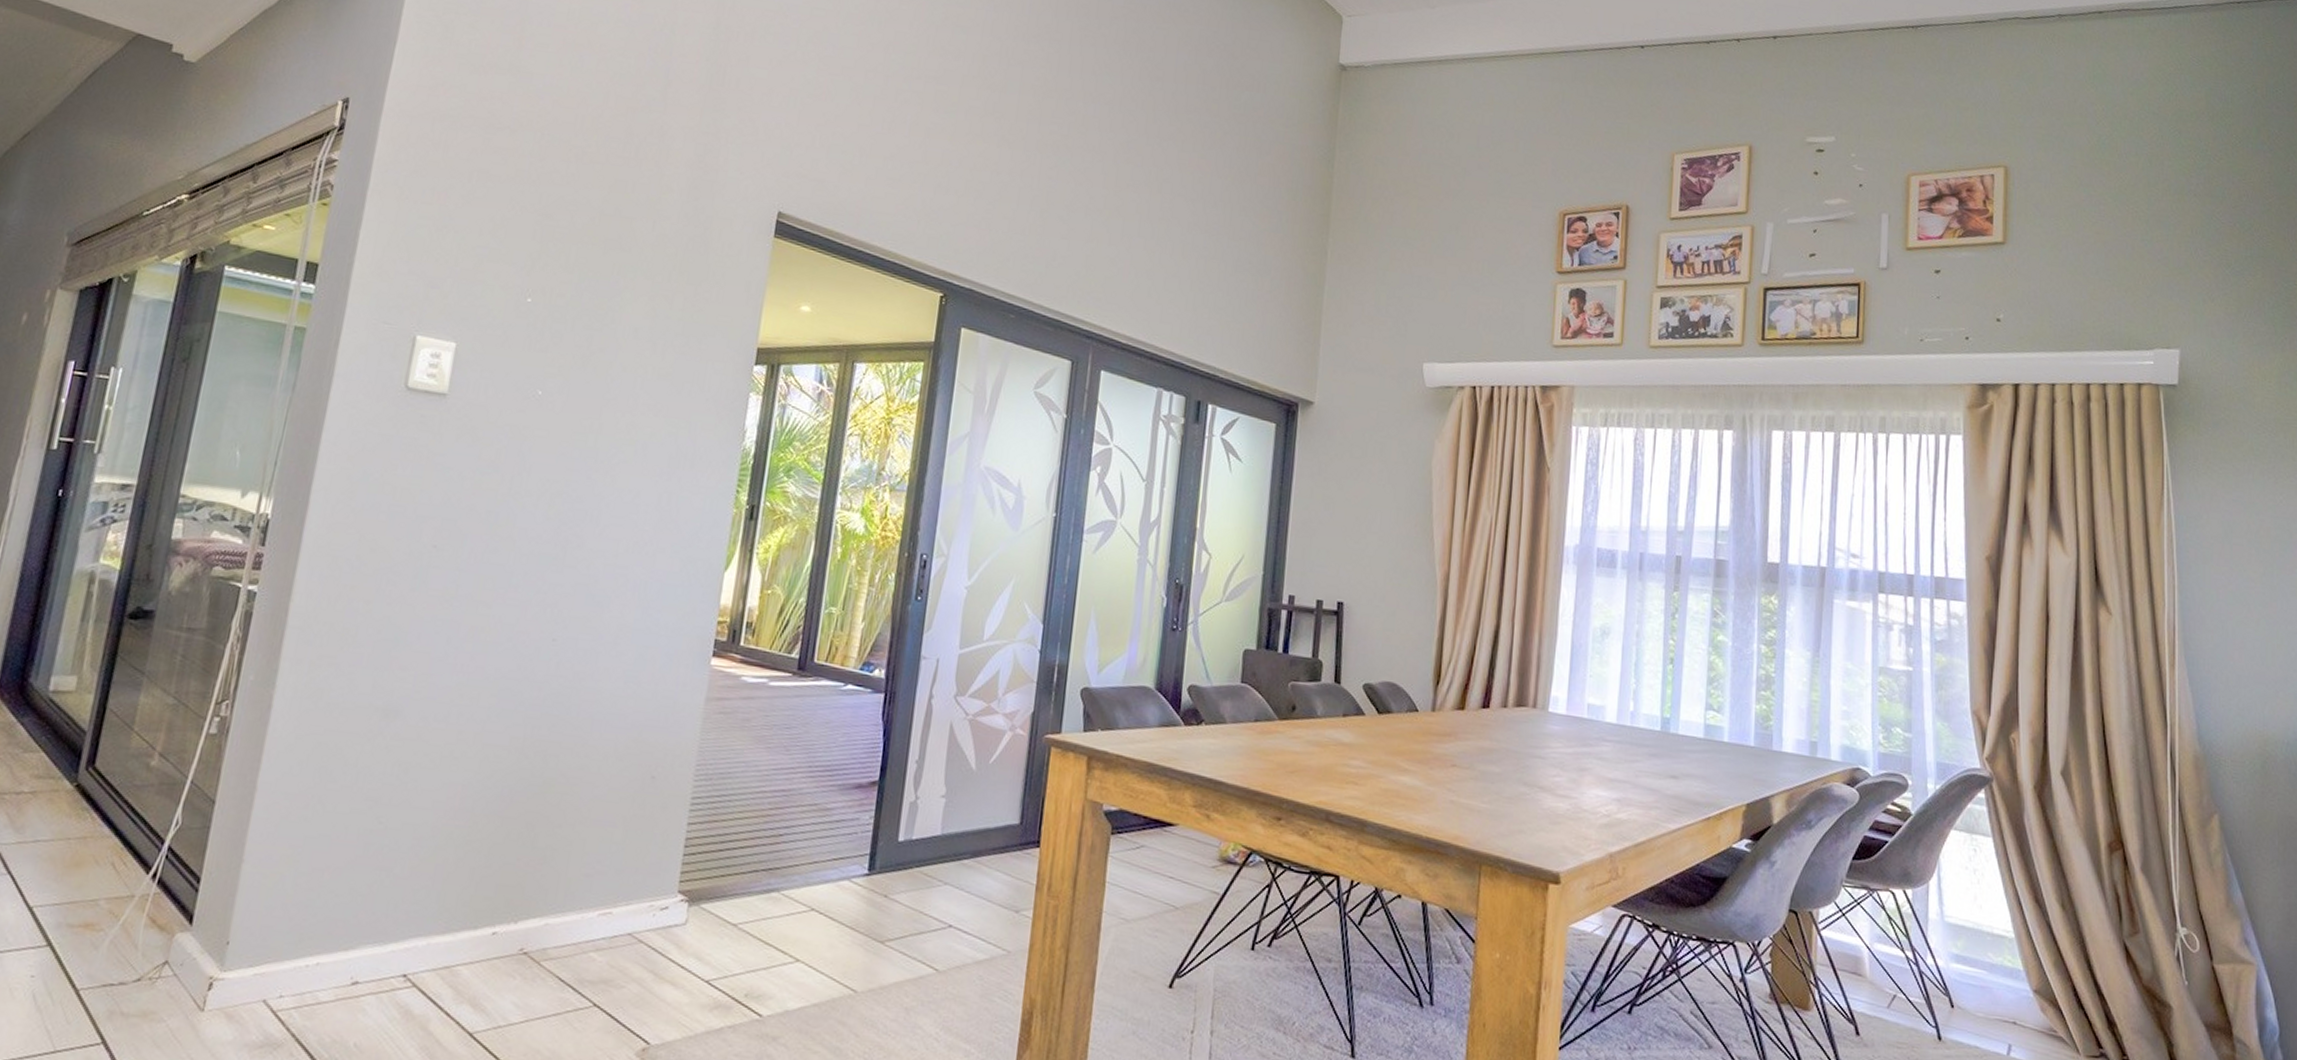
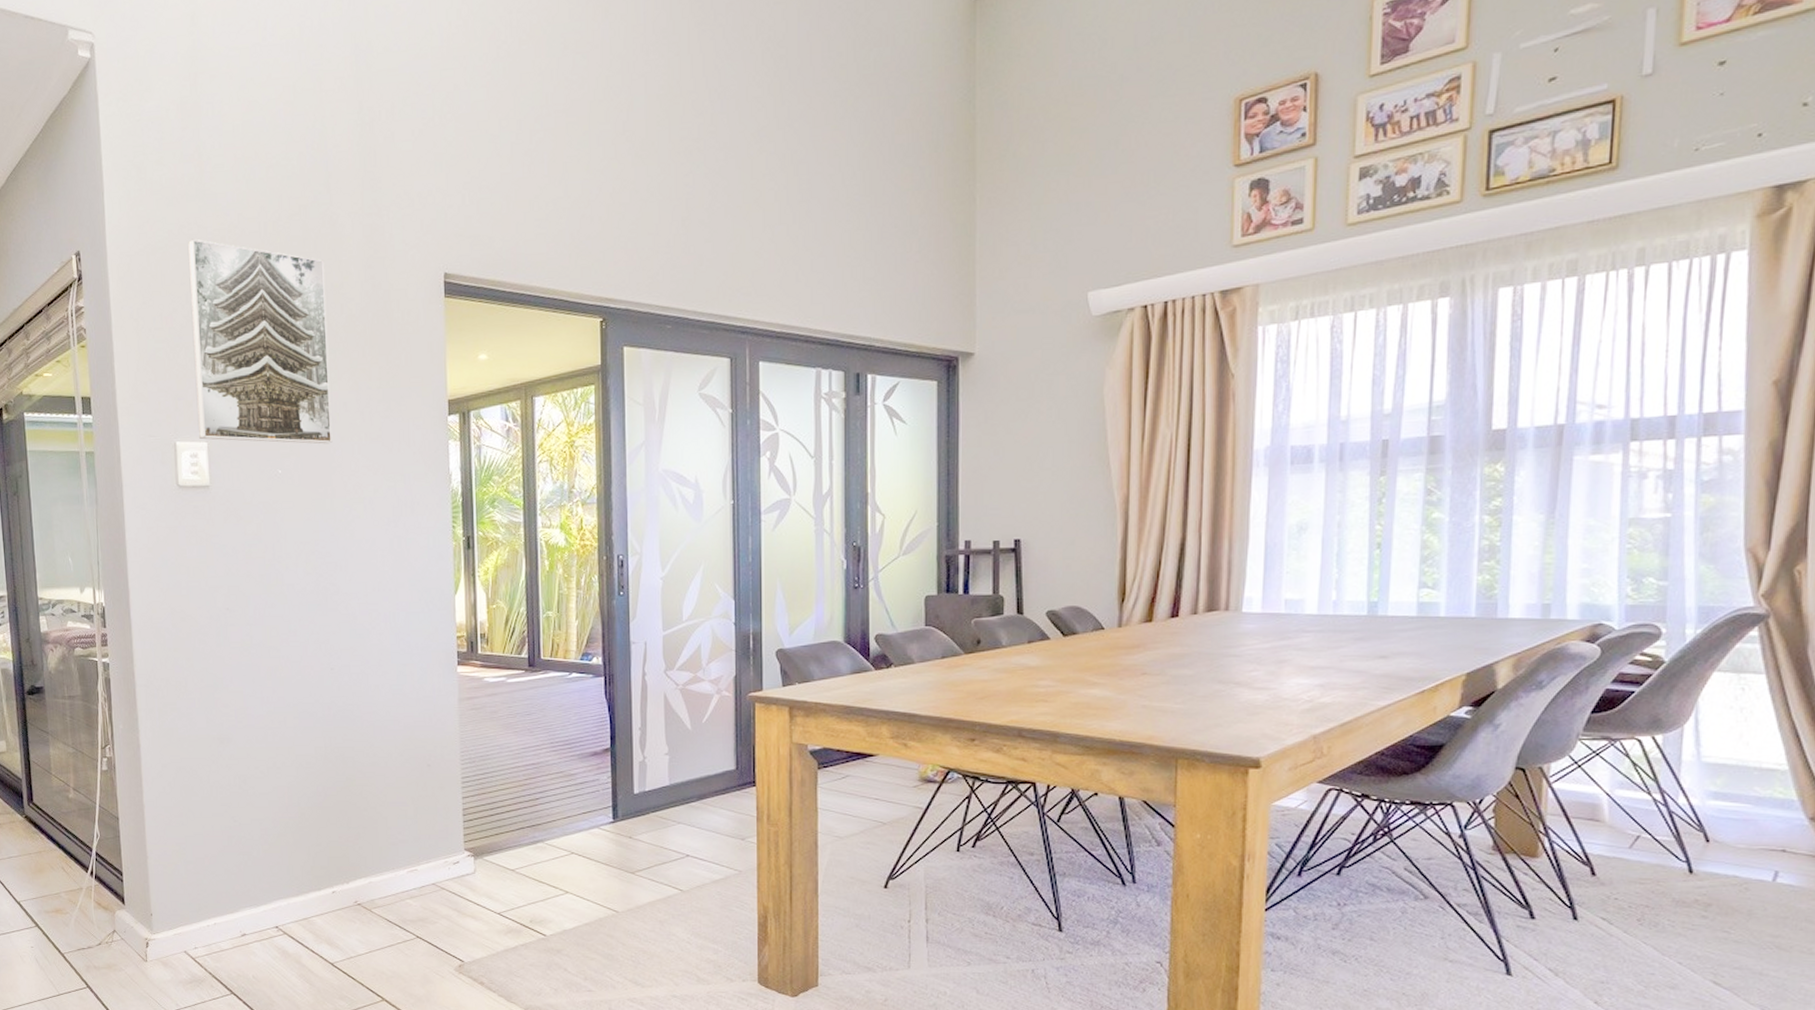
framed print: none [447,114,644,372] -> present [187,238,333,444]

